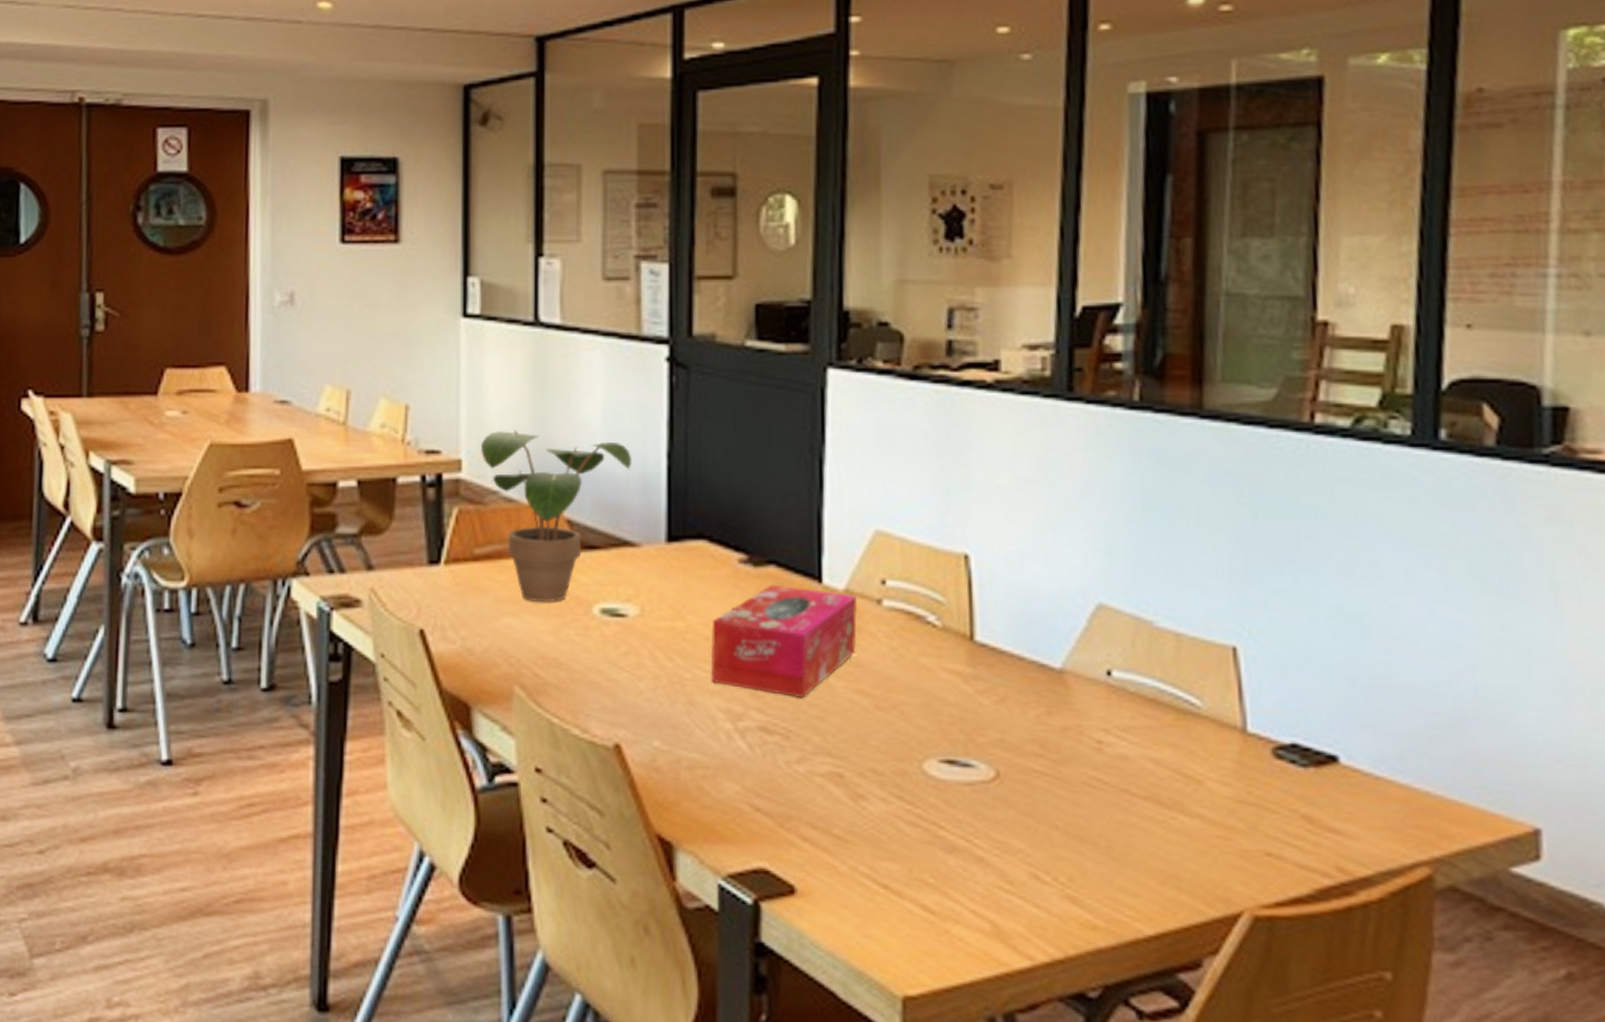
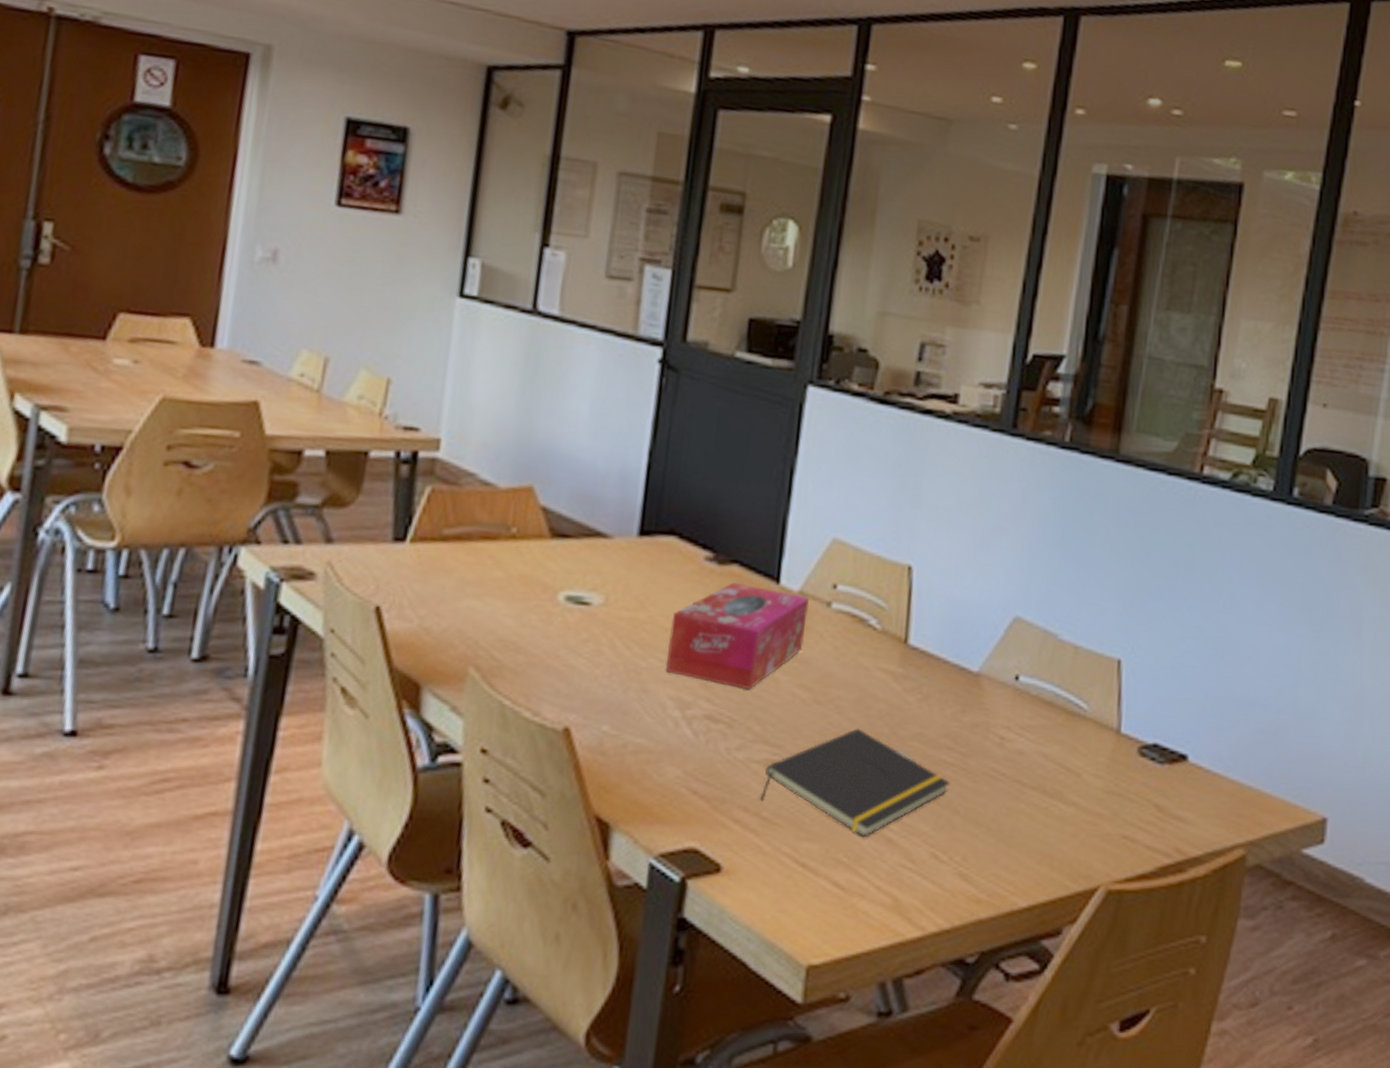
potted plant: present [480,430,632,602] -> none [461,414,615,587]
notepad: none [828,735,1043,857] -> present [760,728,950,838]

